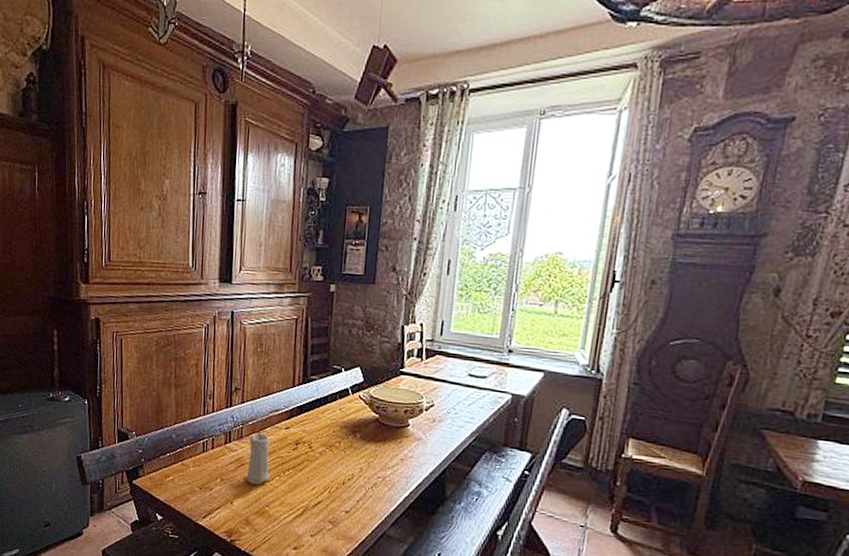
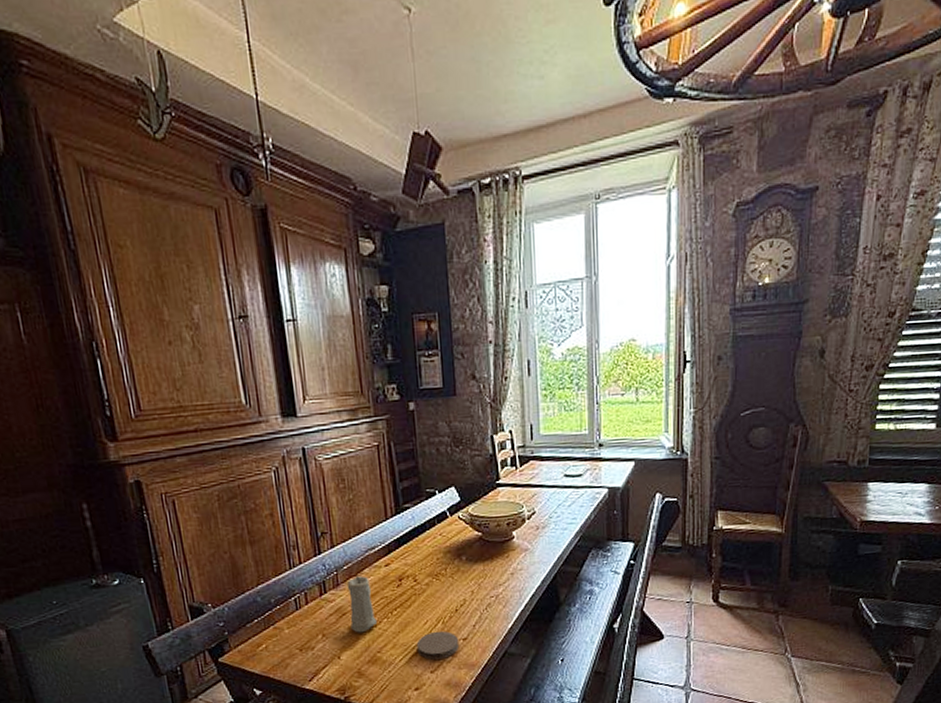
coaster: none [301,498,342,526] -> present [416,630,460,660]

